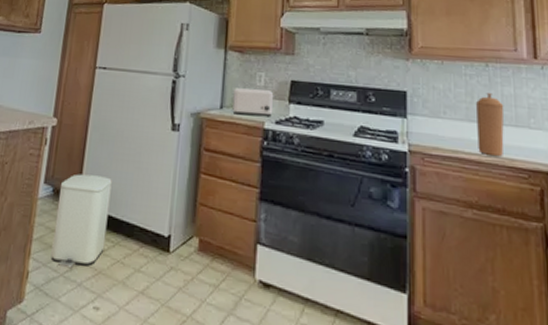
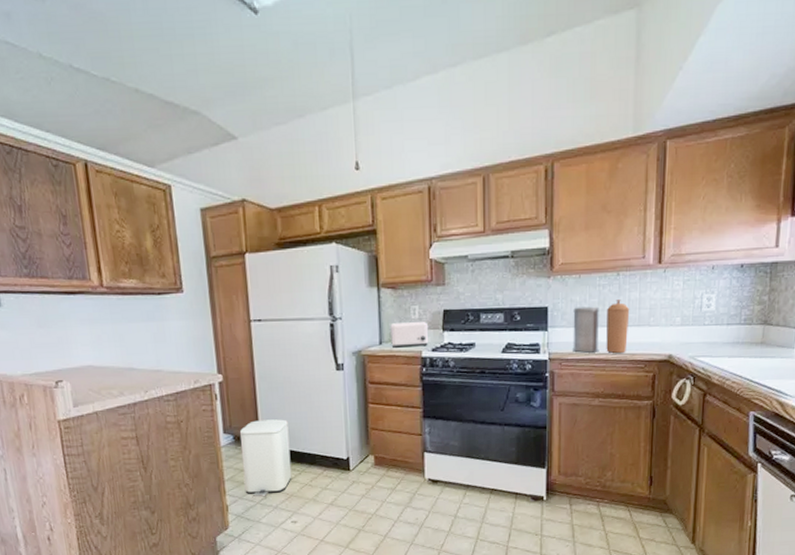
canister: none [436,95,468,151] -> present [573,306,599,353]

